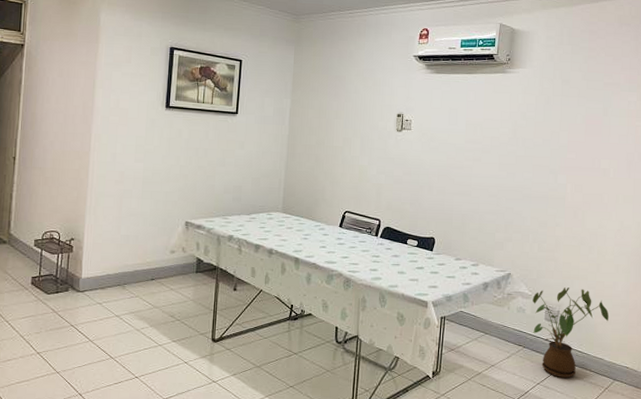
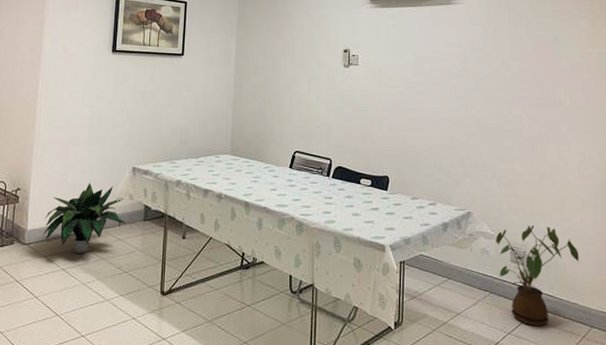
potted plant: none [97,234,179,301] -> present [42,182,126,253]

